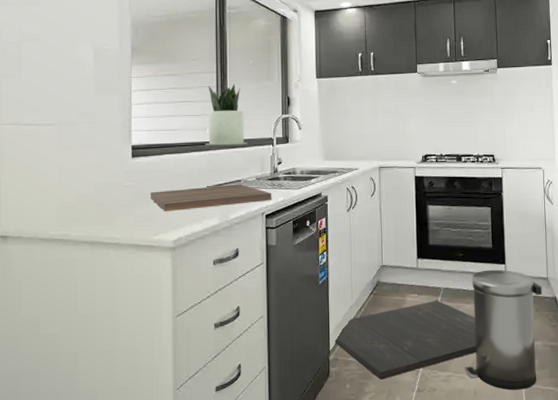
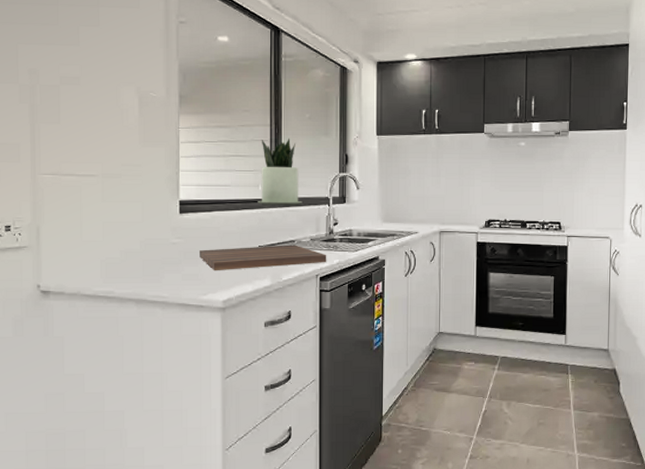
door mat: present [335,300,476,380] -> none [388,369,532,446]
pedal bin: present [464,269,542,390] -> none [518,339,602,460]

